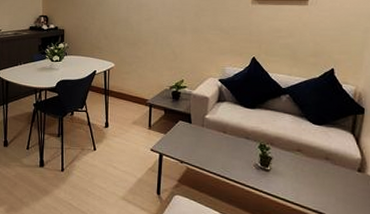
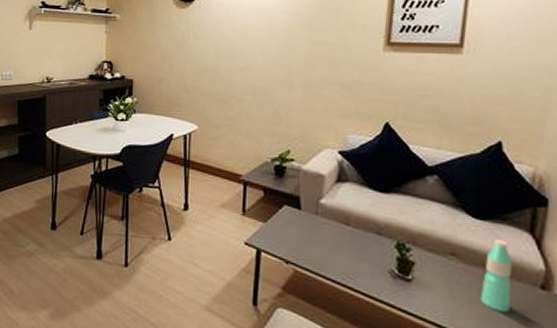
water bottle: none [317,138,340,189] -> present [480,239,513,312]

